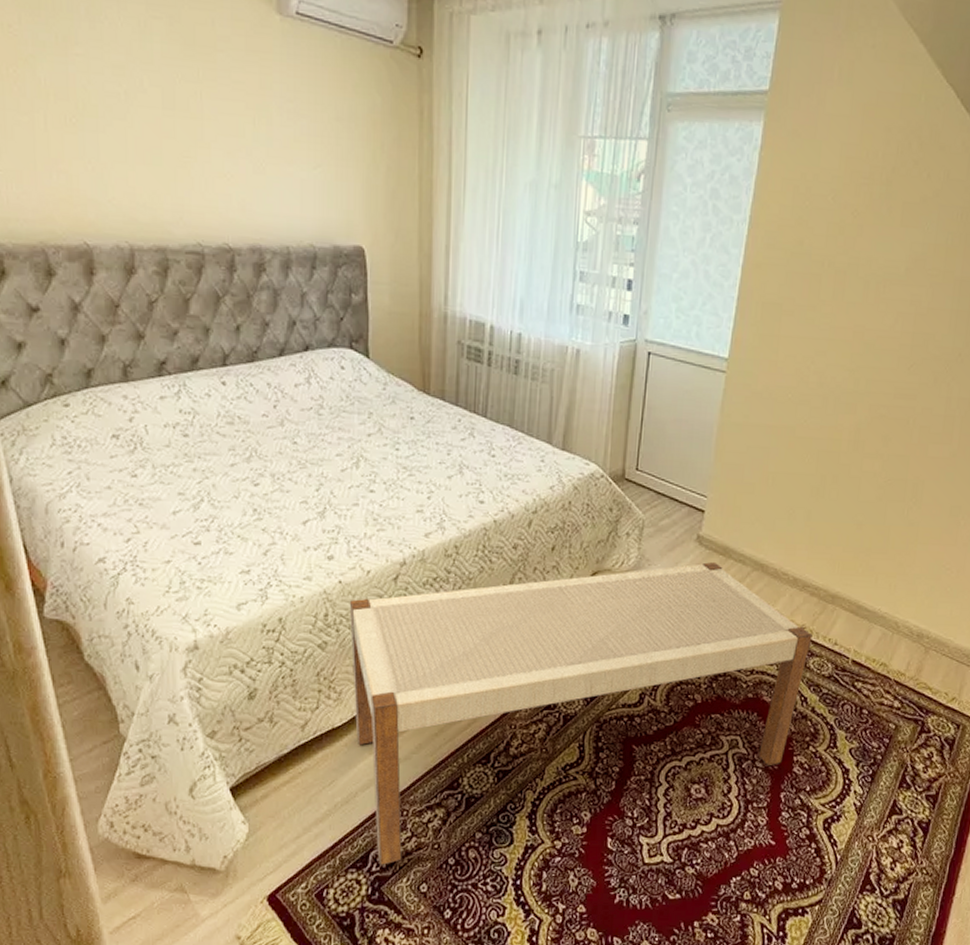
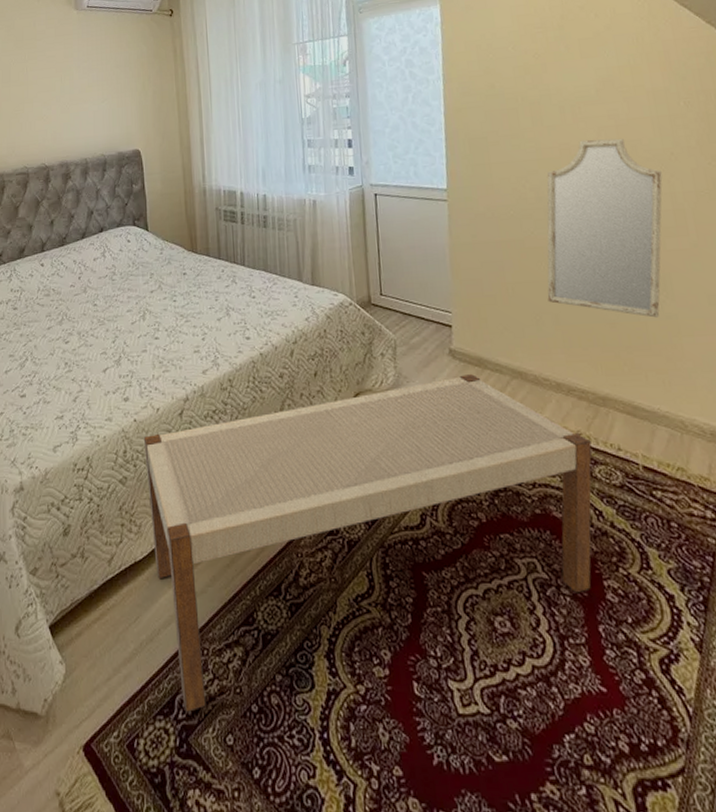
home mirror: none [804,324,945,523] -> present [547,138,663,318]

